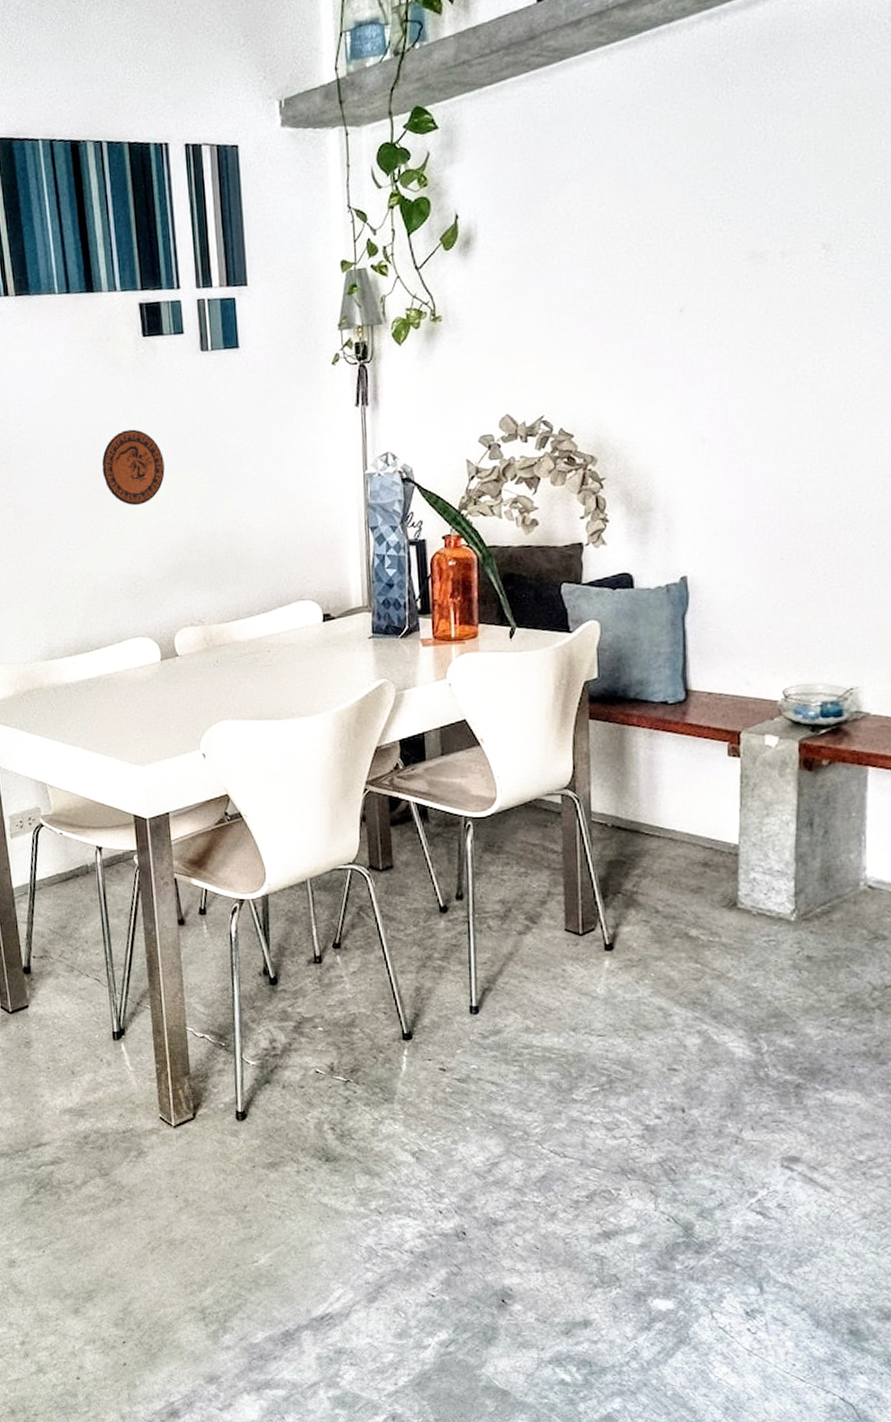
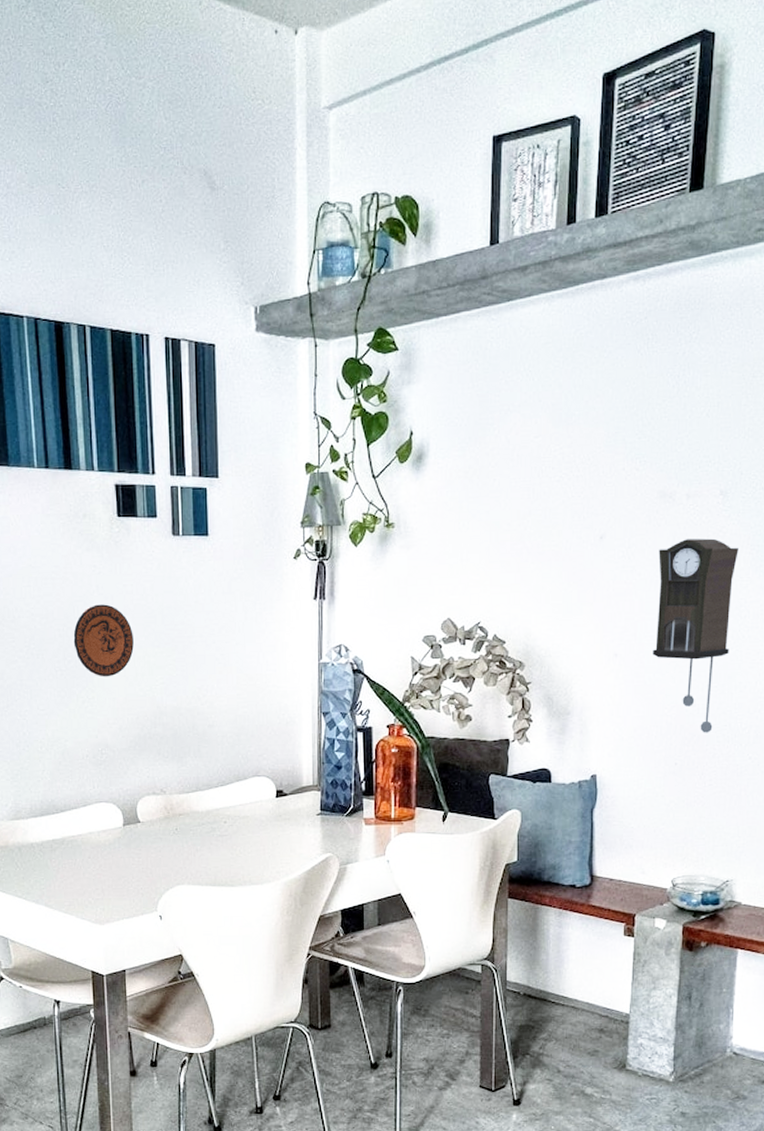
pendulum clock: none [748,299,848,522] -> present [653,538,739,733]

